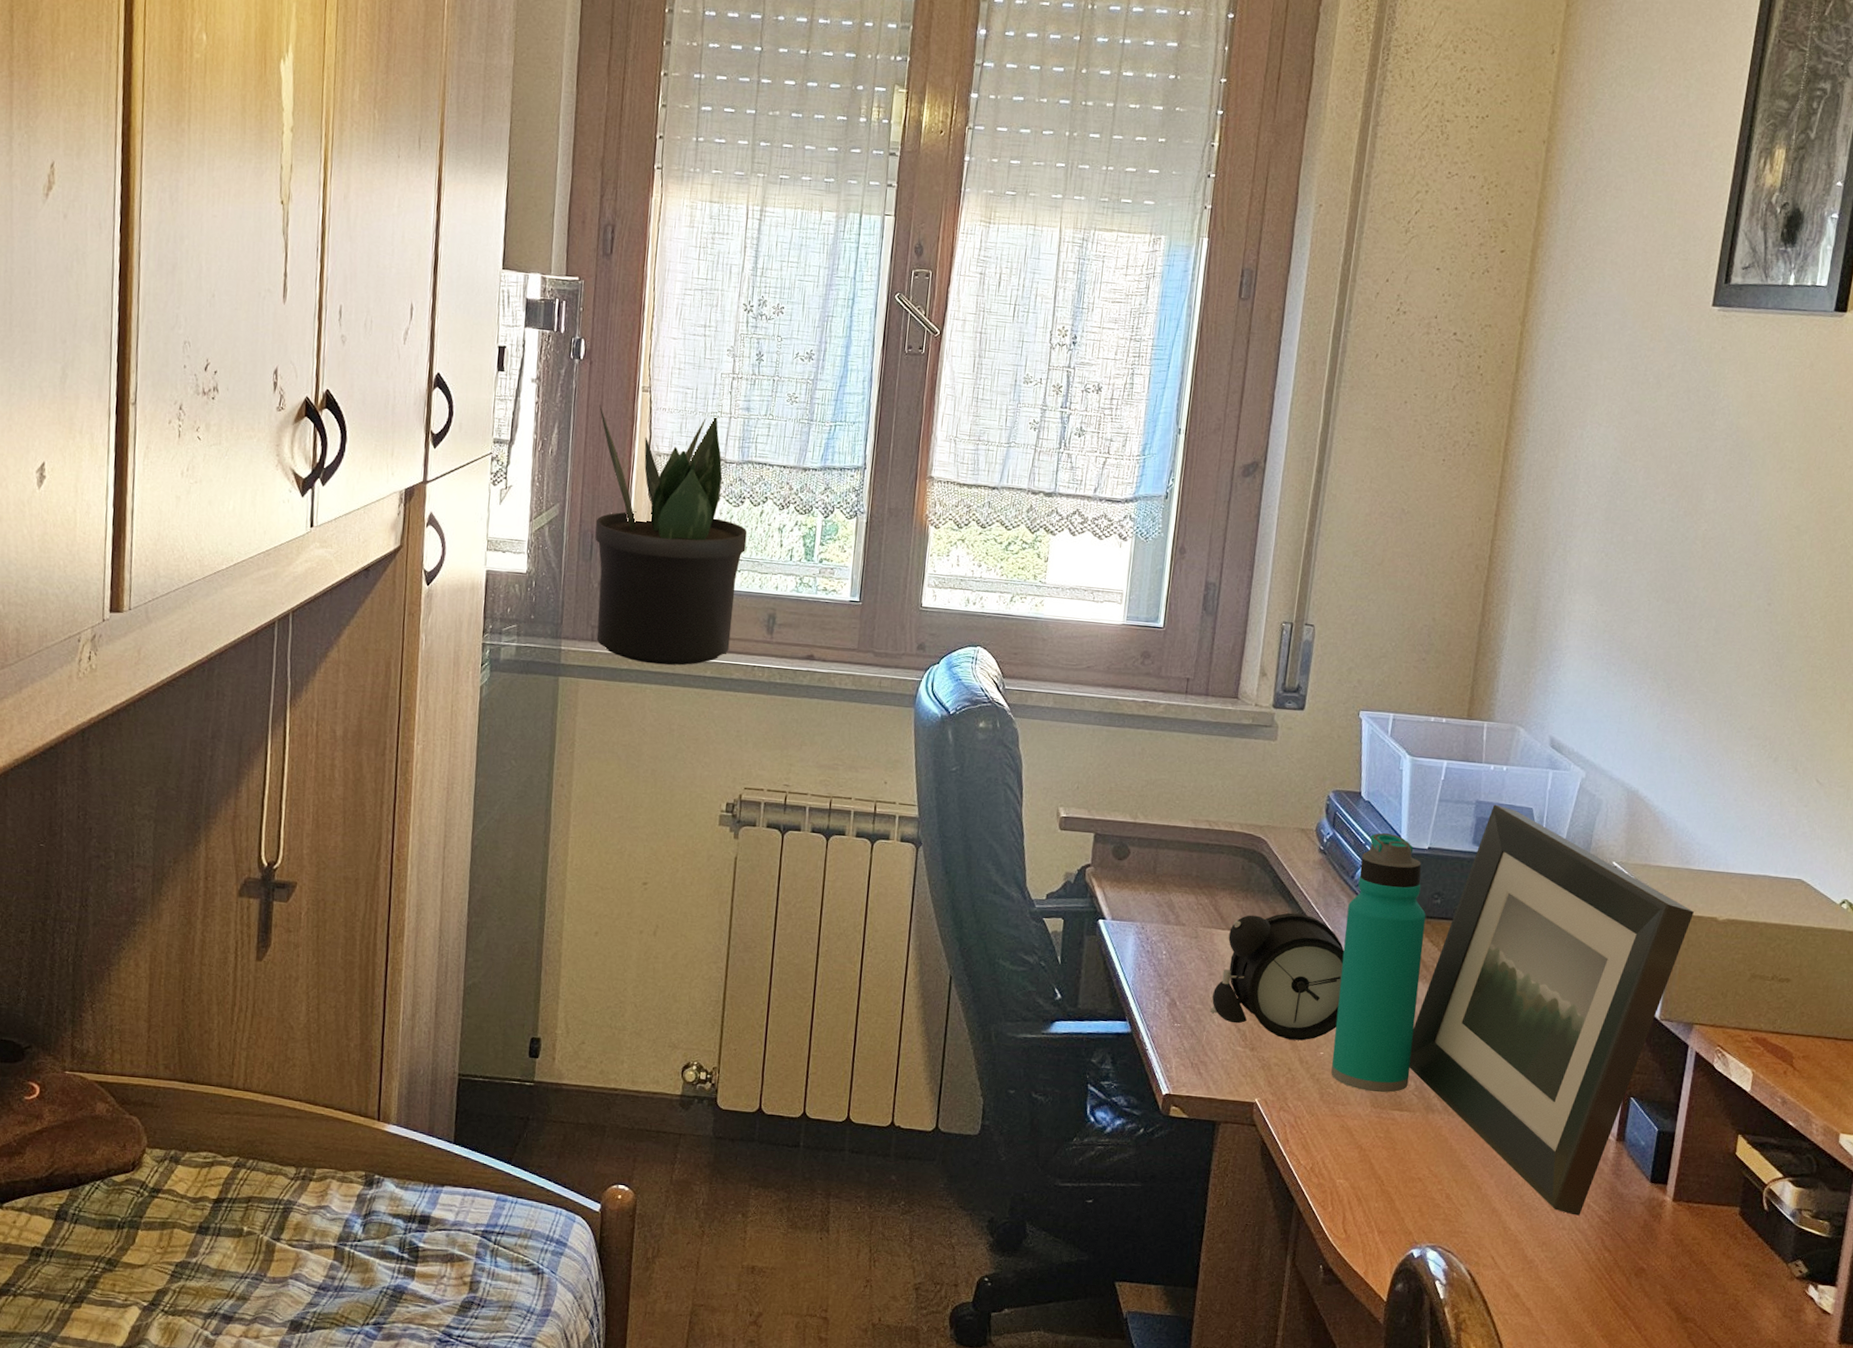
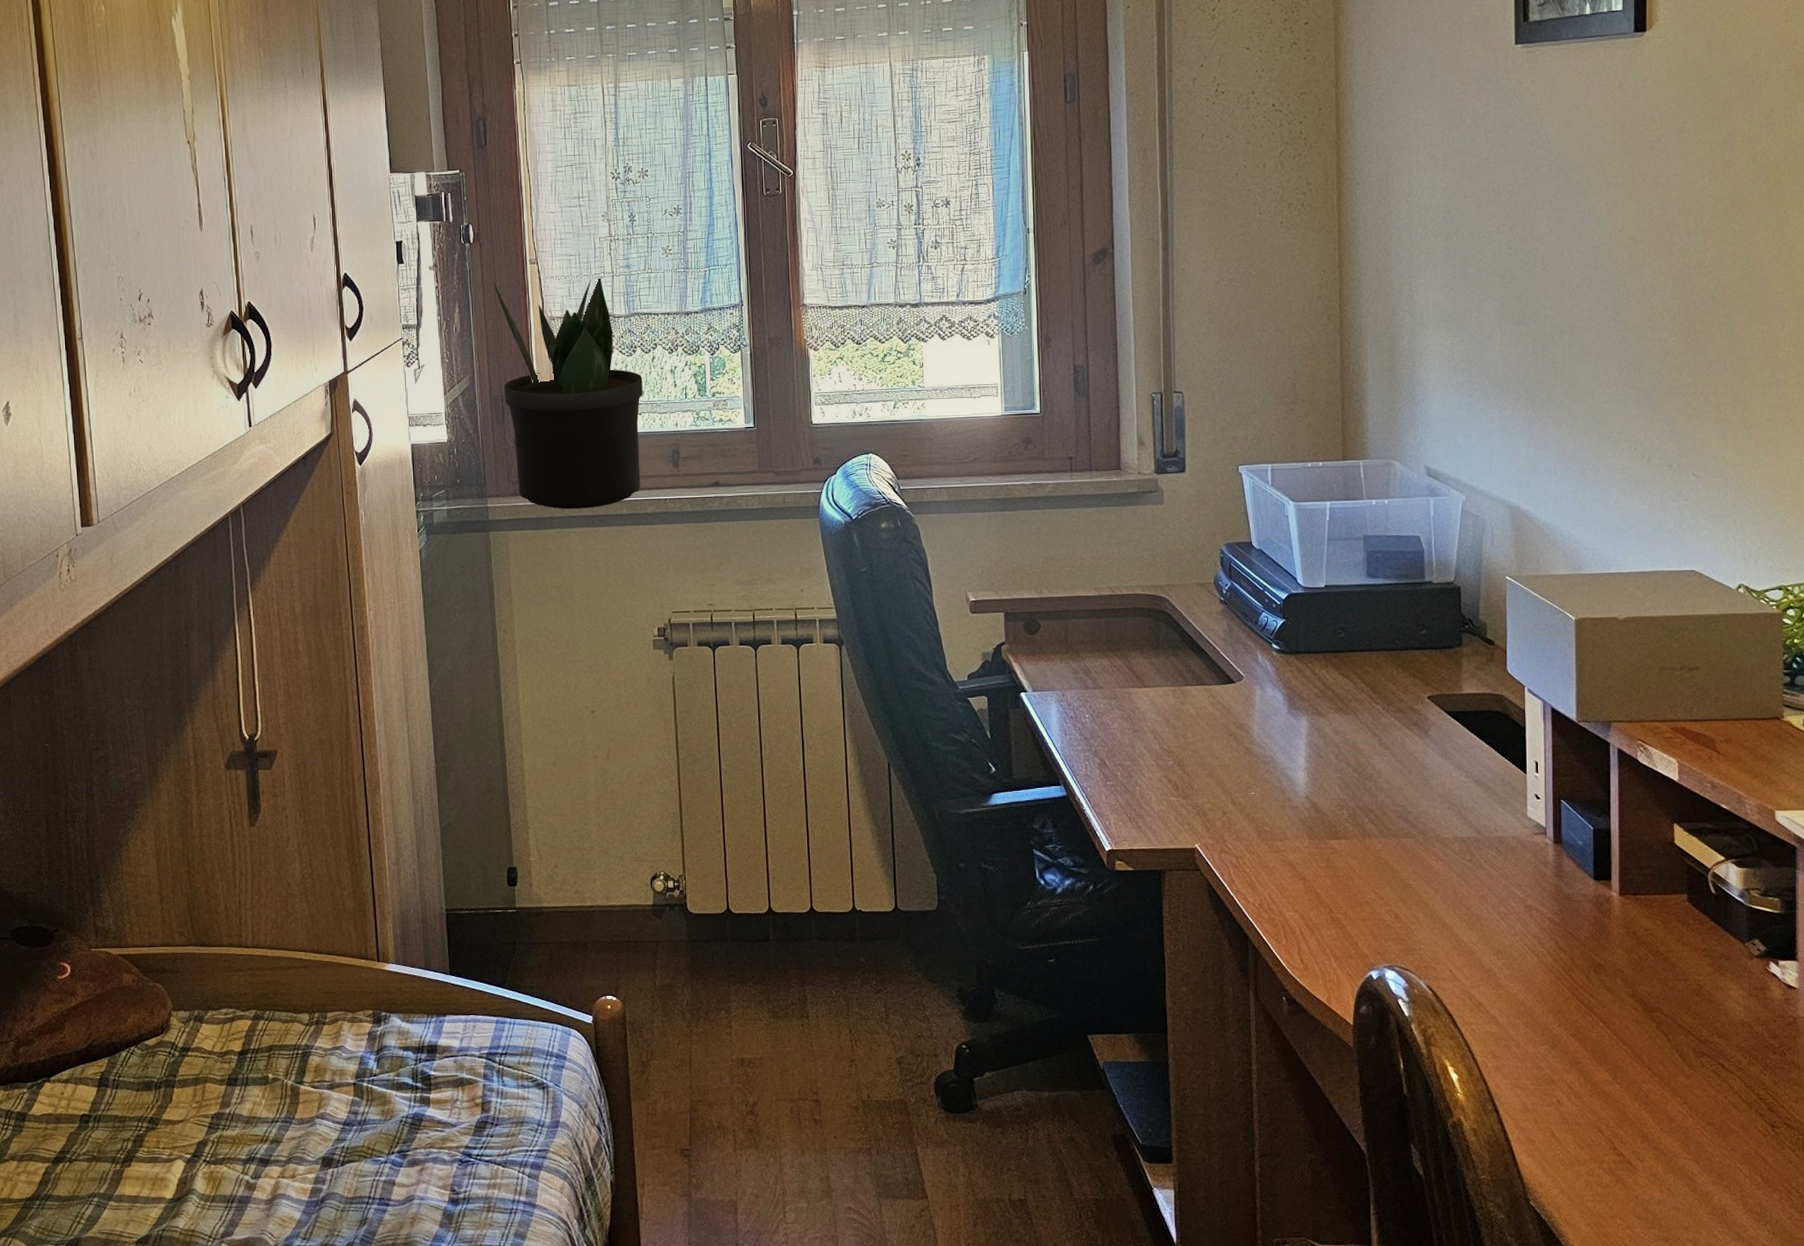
alarm clock: present [1210,912,1345,1041] -> none [1139,663,1263,784]
water bottle: present [1331,833,1426,1093] -> none [1256,577,1341,825]
picture frame: present [1408,804,1694,1216] -> none [1337,537,1593,921]

